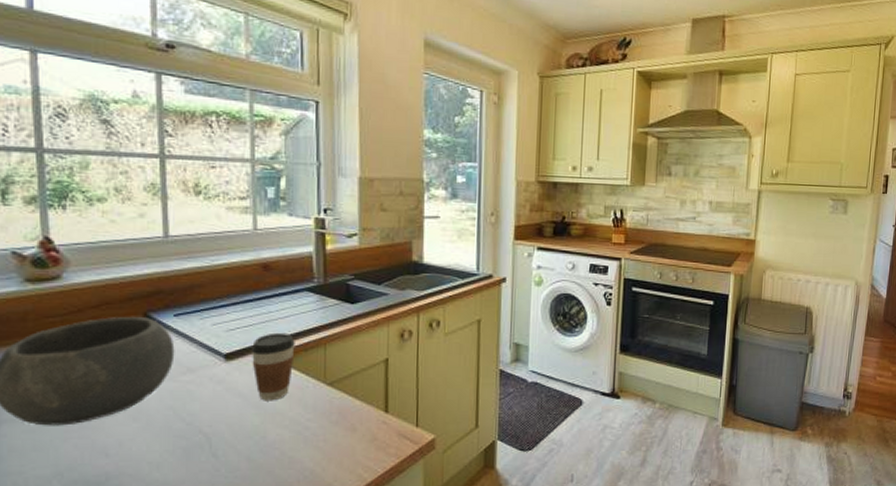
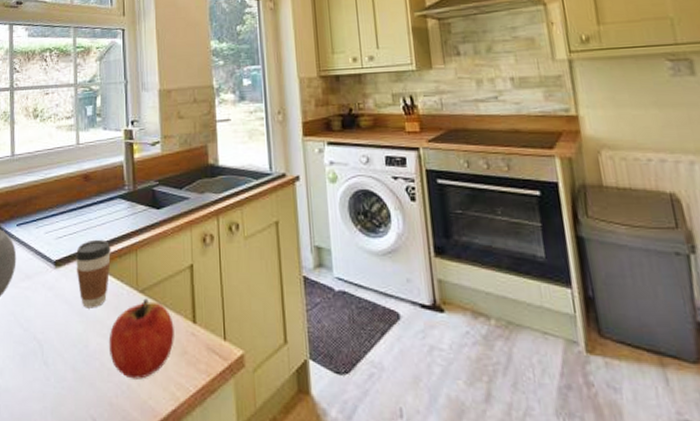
apple: none [290,391,364,465] -> present [108,298,174,379]

